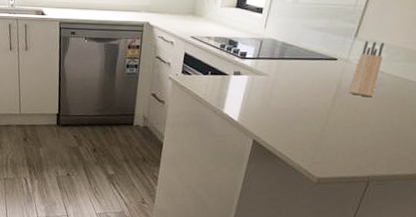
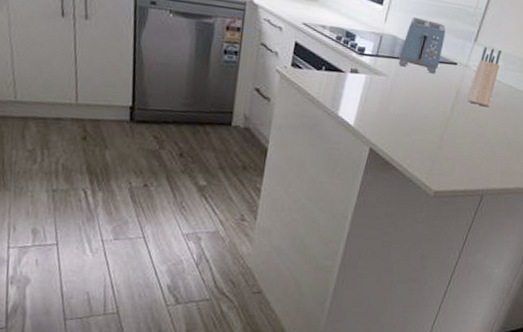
toaster: none [278,20,325,70] -> present [398,16,446,74]

